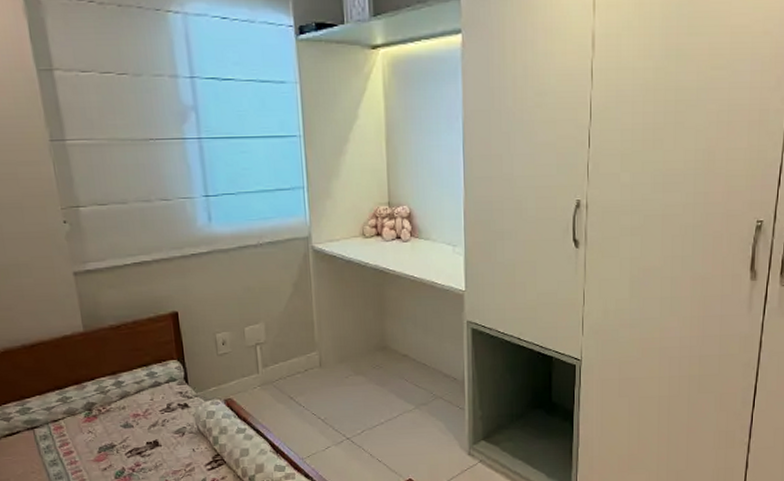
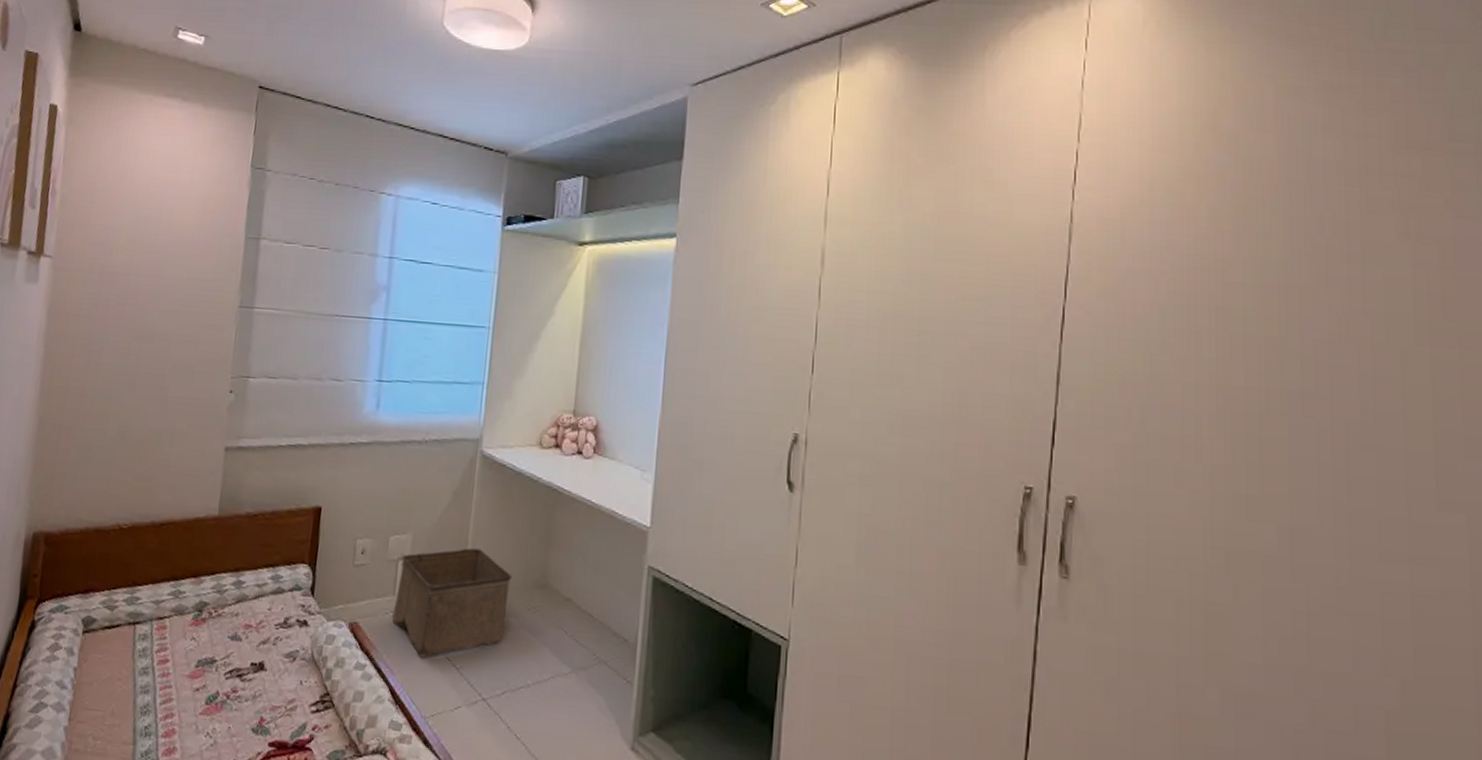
storage bin: none [258,327,356,417] -> present [392,548,512,658]

